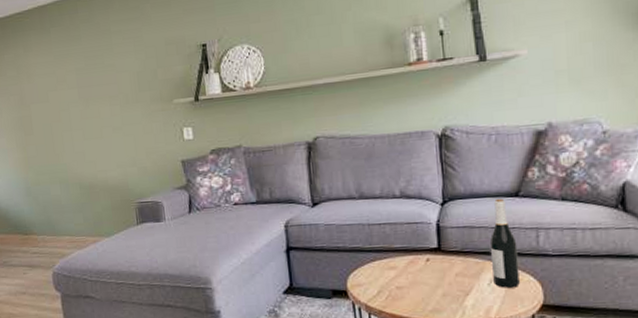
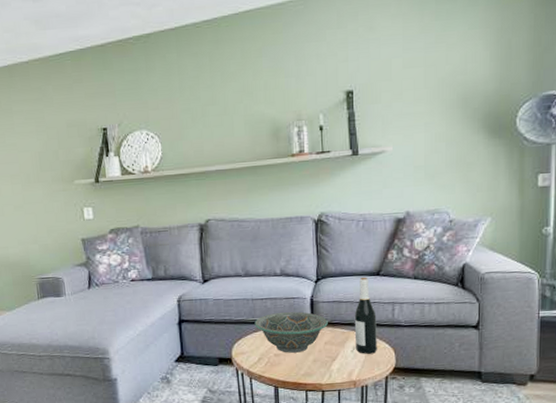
decorative bowl: none [372,238,458,286] -> present [254,312,328,353]

